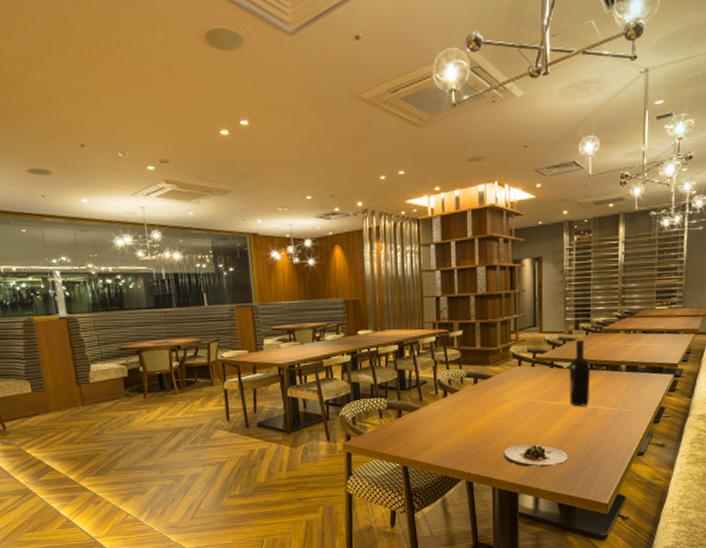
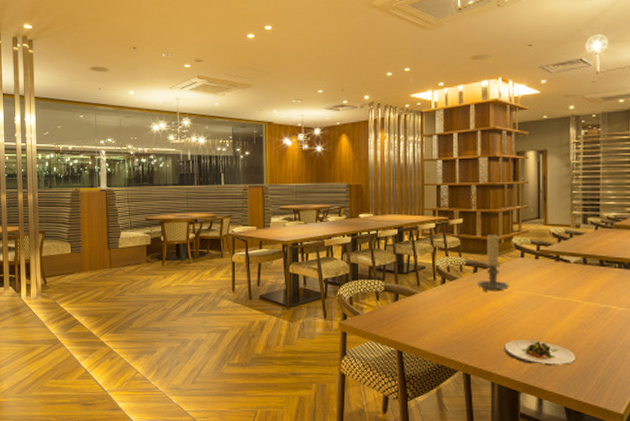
candle holder: none [477,345,509,402] -> present [477,234,510,292]
wine bottle: present [569,339,590,407] -> none [576,234,600,305]

